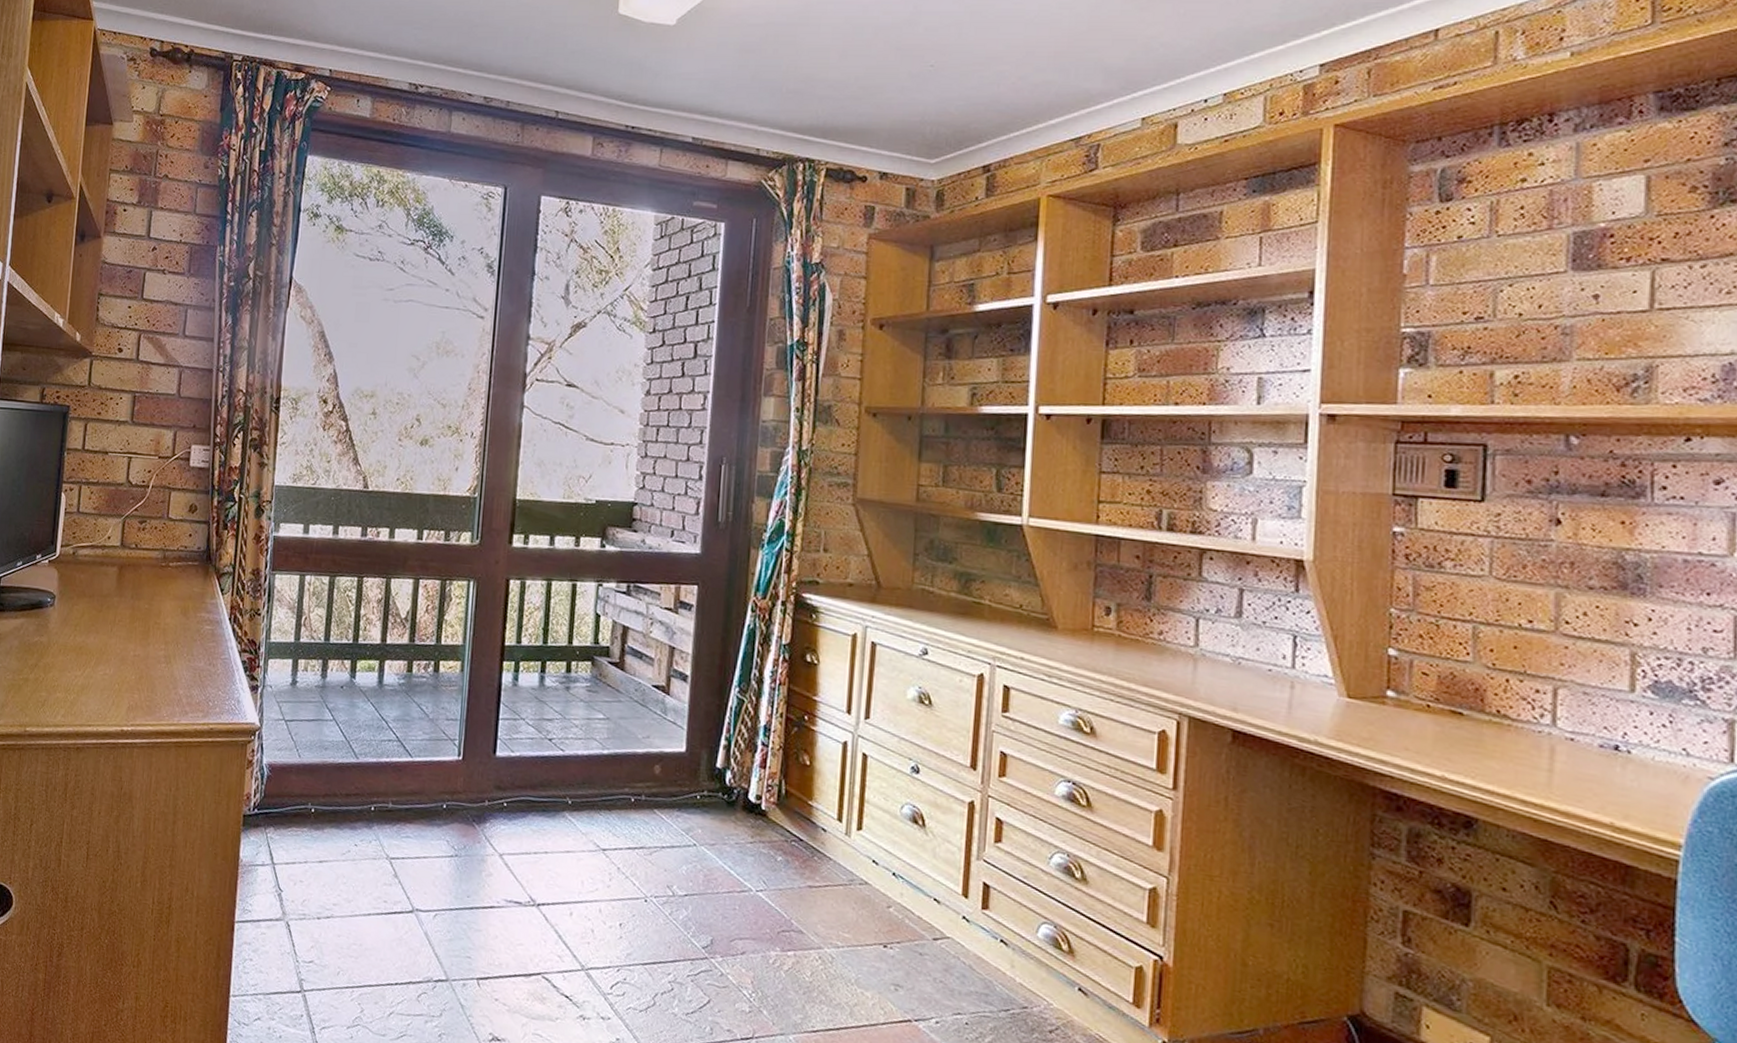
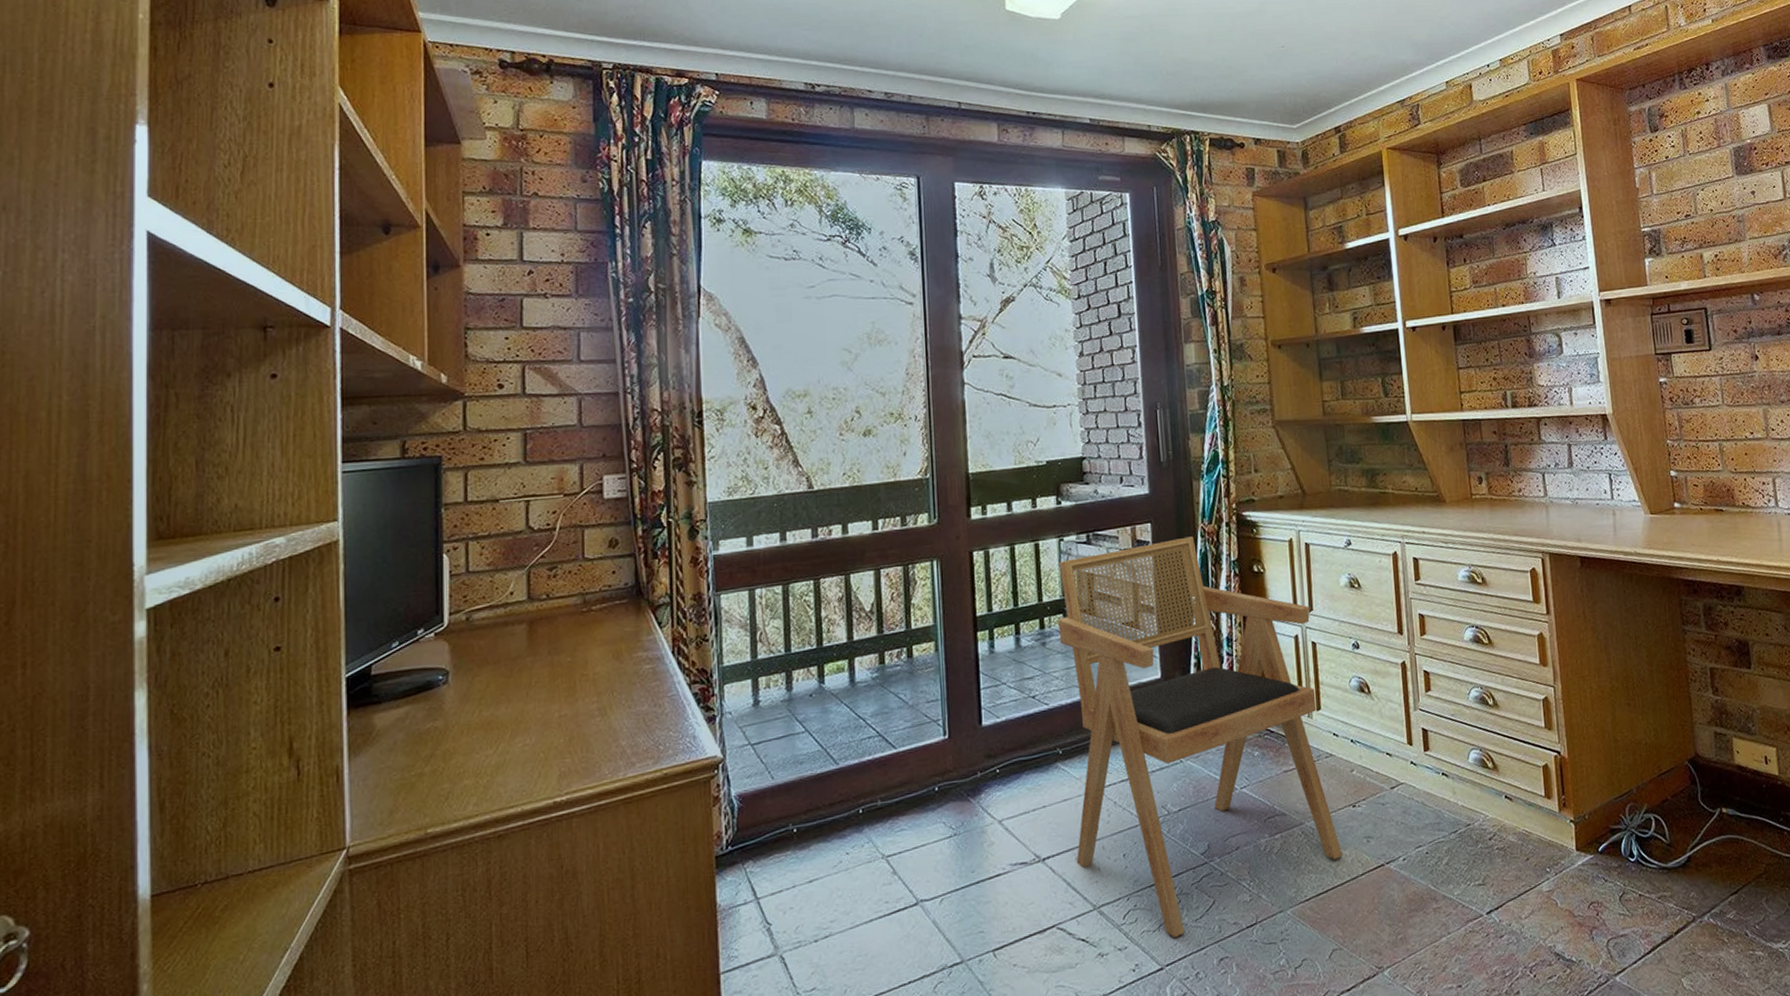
armchair: none [570,606,867,1025] -> present [1058,536,1343,938]

